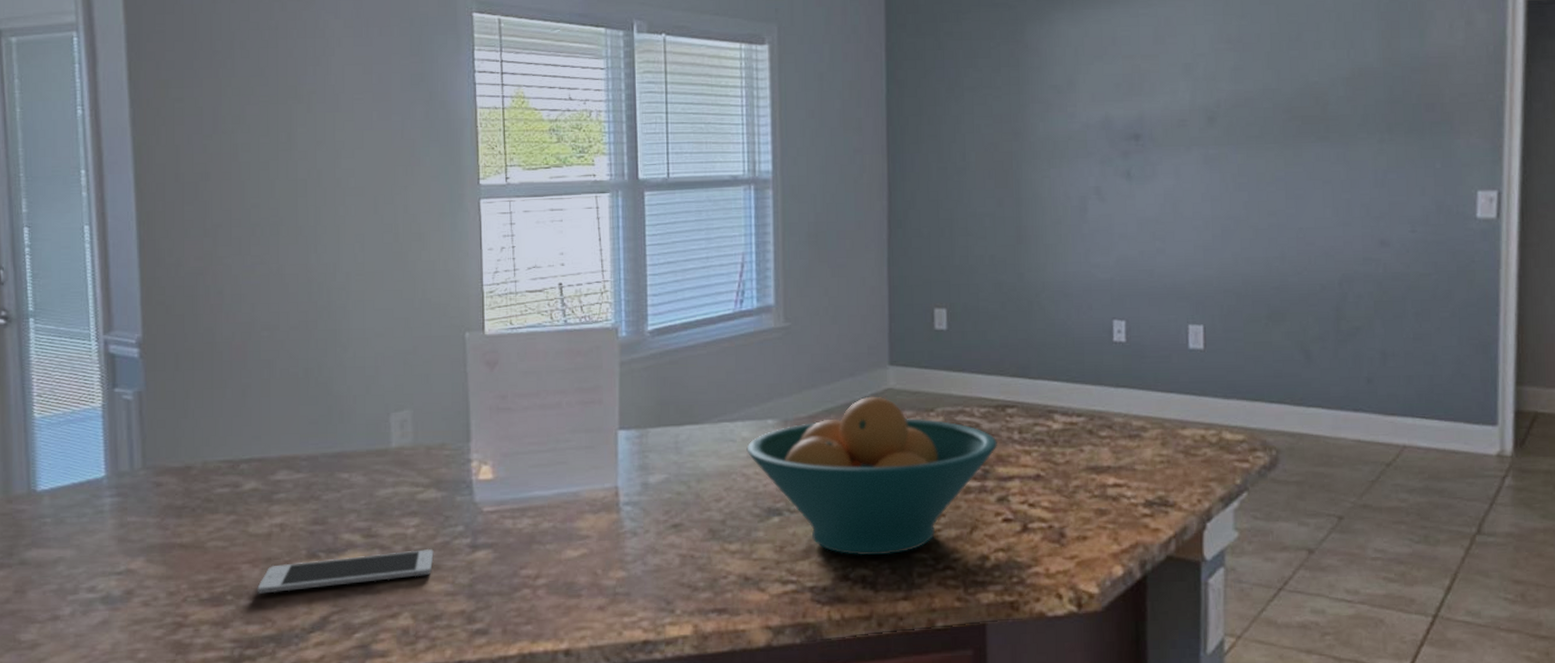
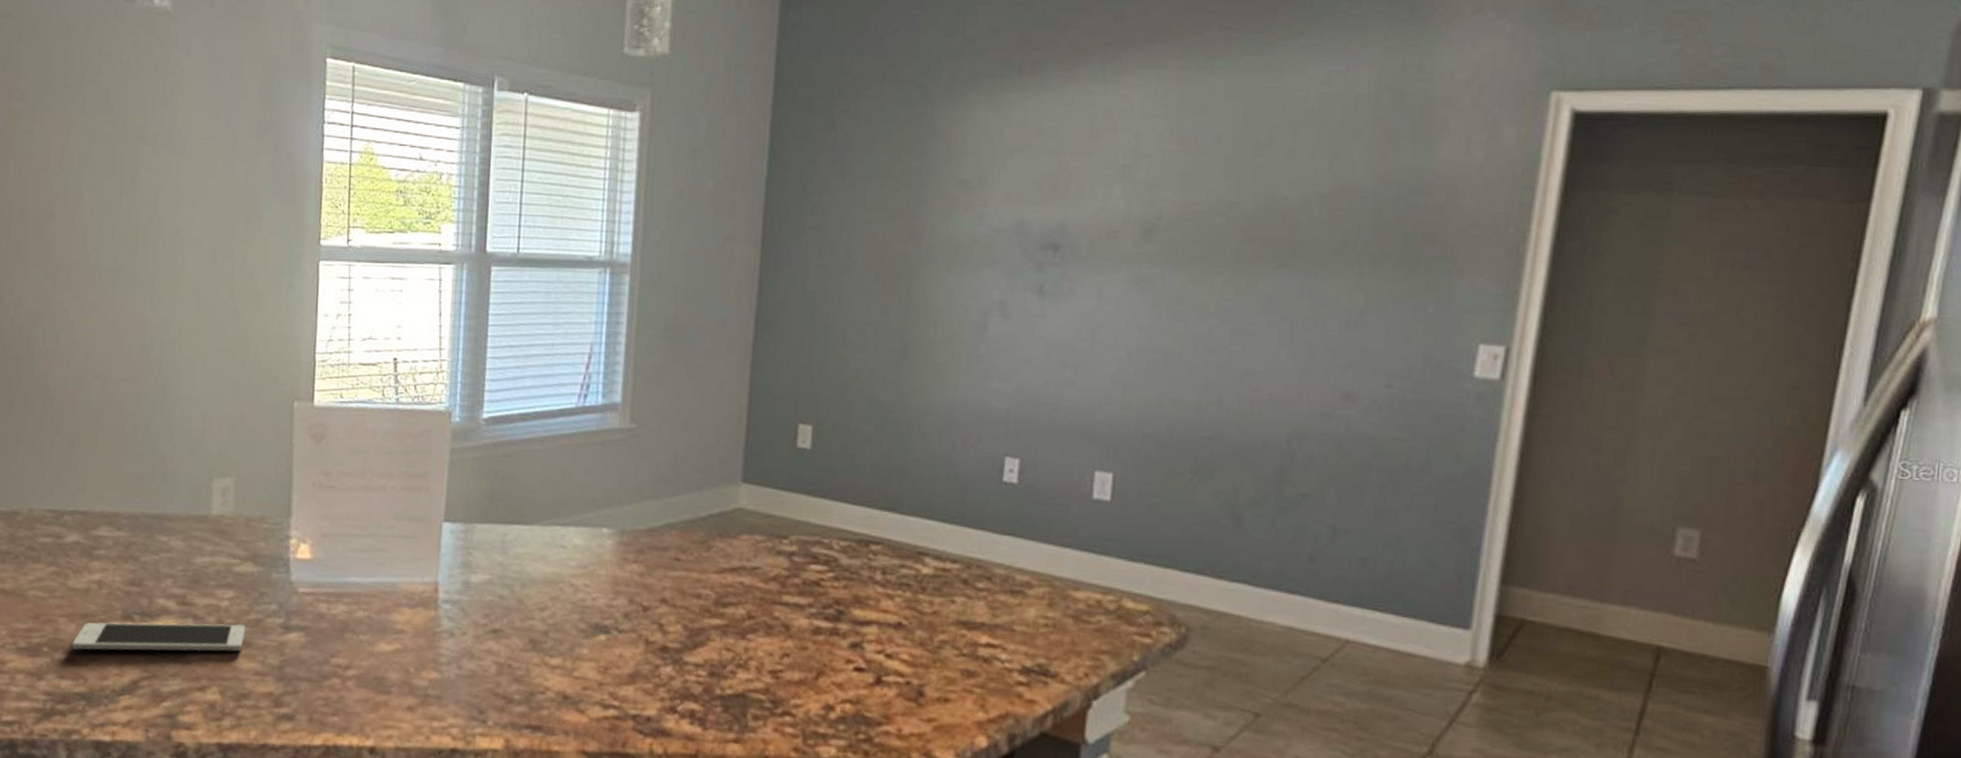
fruit bowl: present [746,396,997,556] -> none [577,514,856,692]

